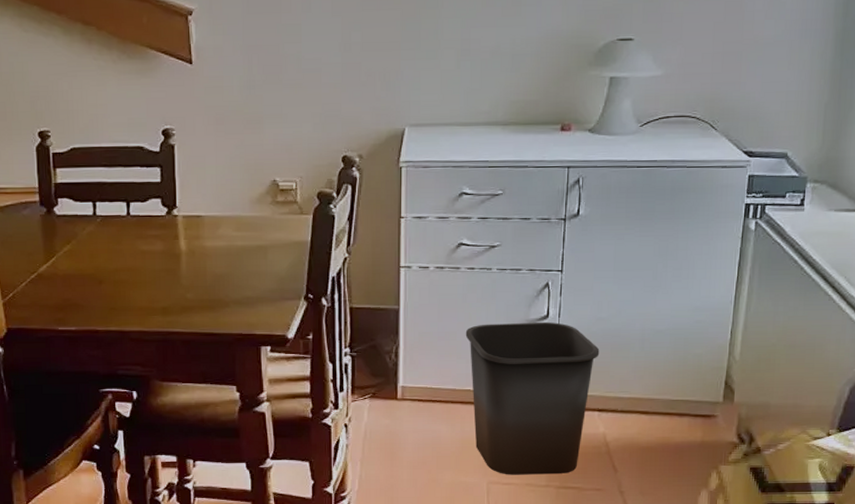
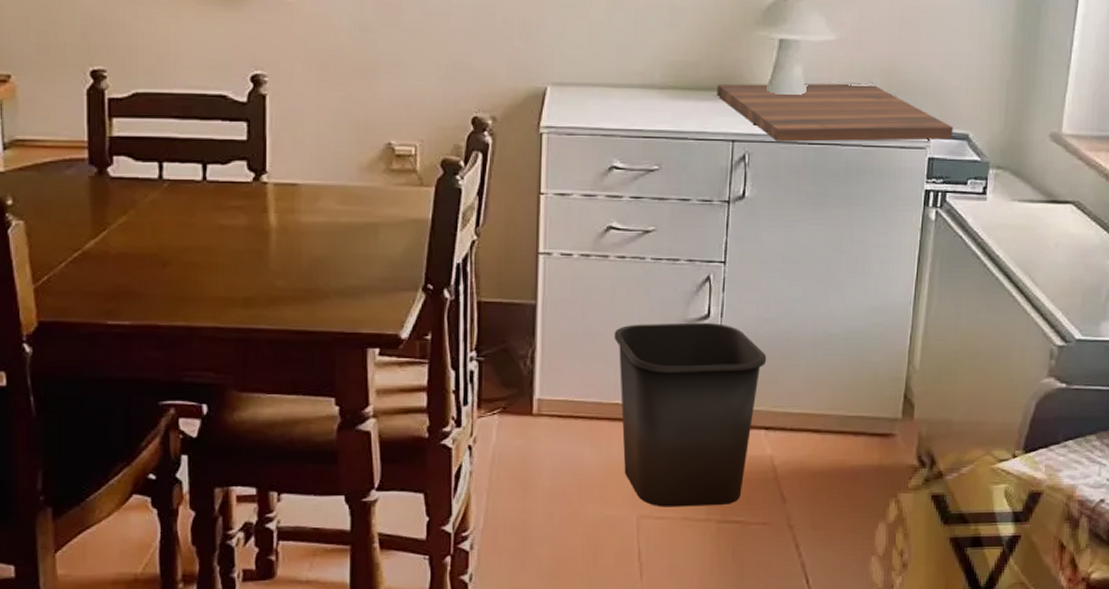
cutting board: none [554,112,773,166] -> present [717,83,953,142]

